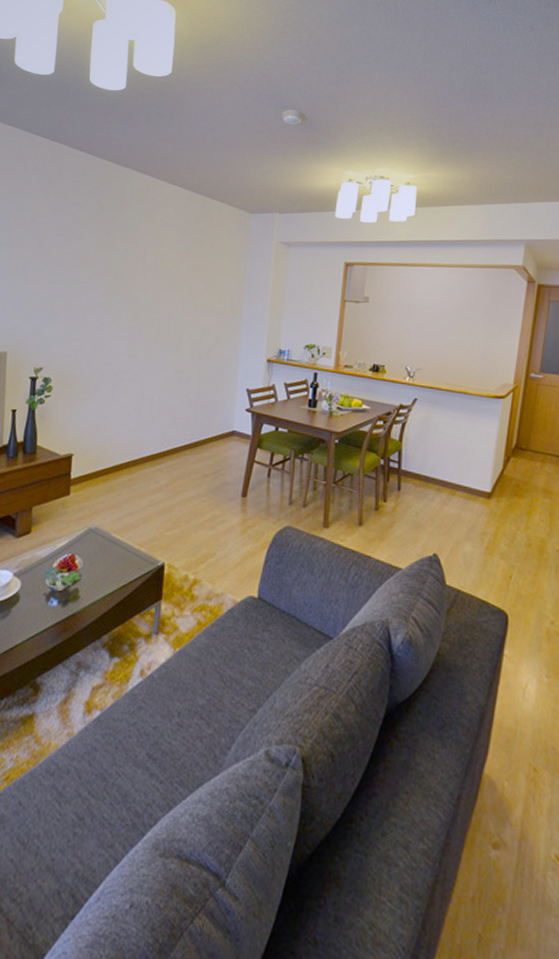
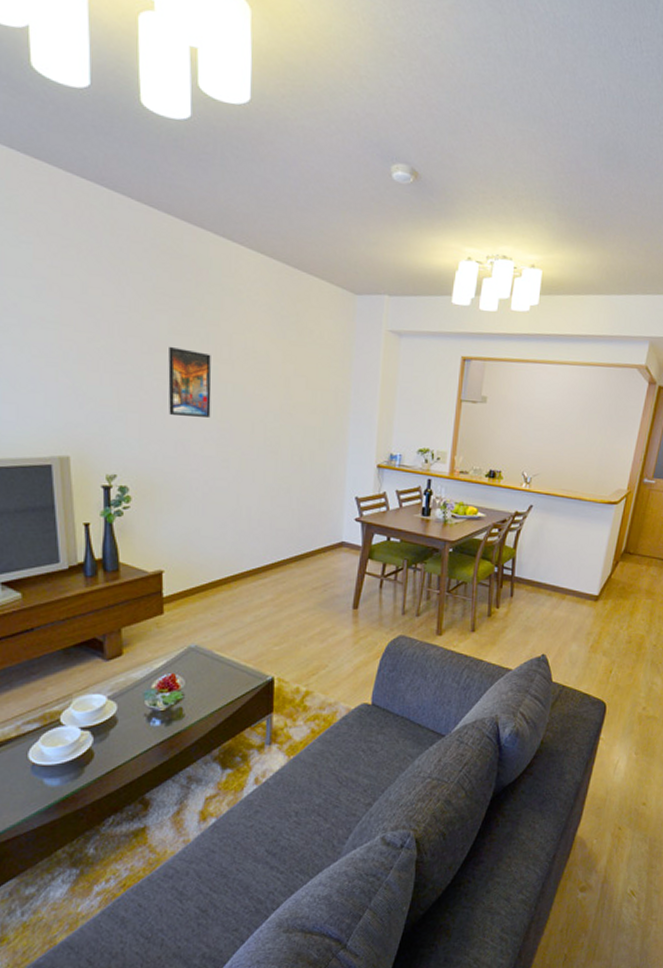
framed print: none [90,260,128,318] -> present [168,346,212,417]

